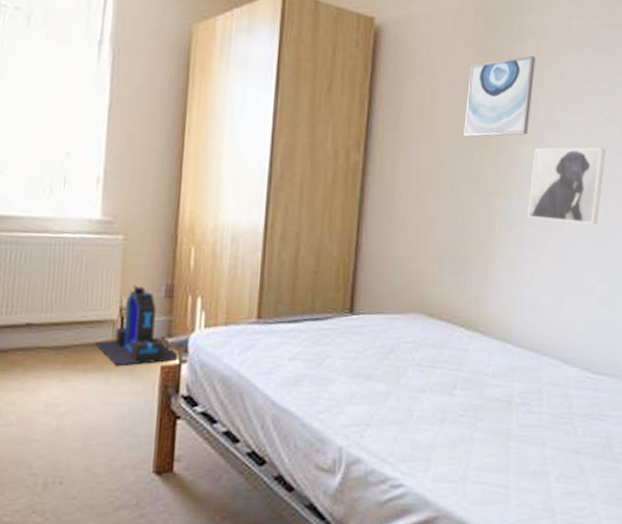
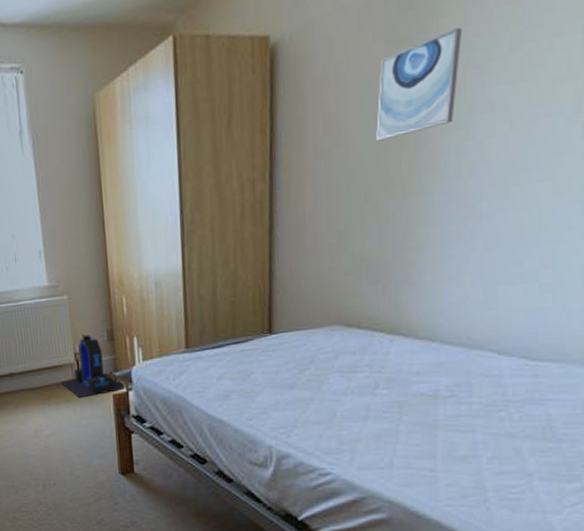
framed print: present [528,147,606,224] -> none [454,116,554,213]

